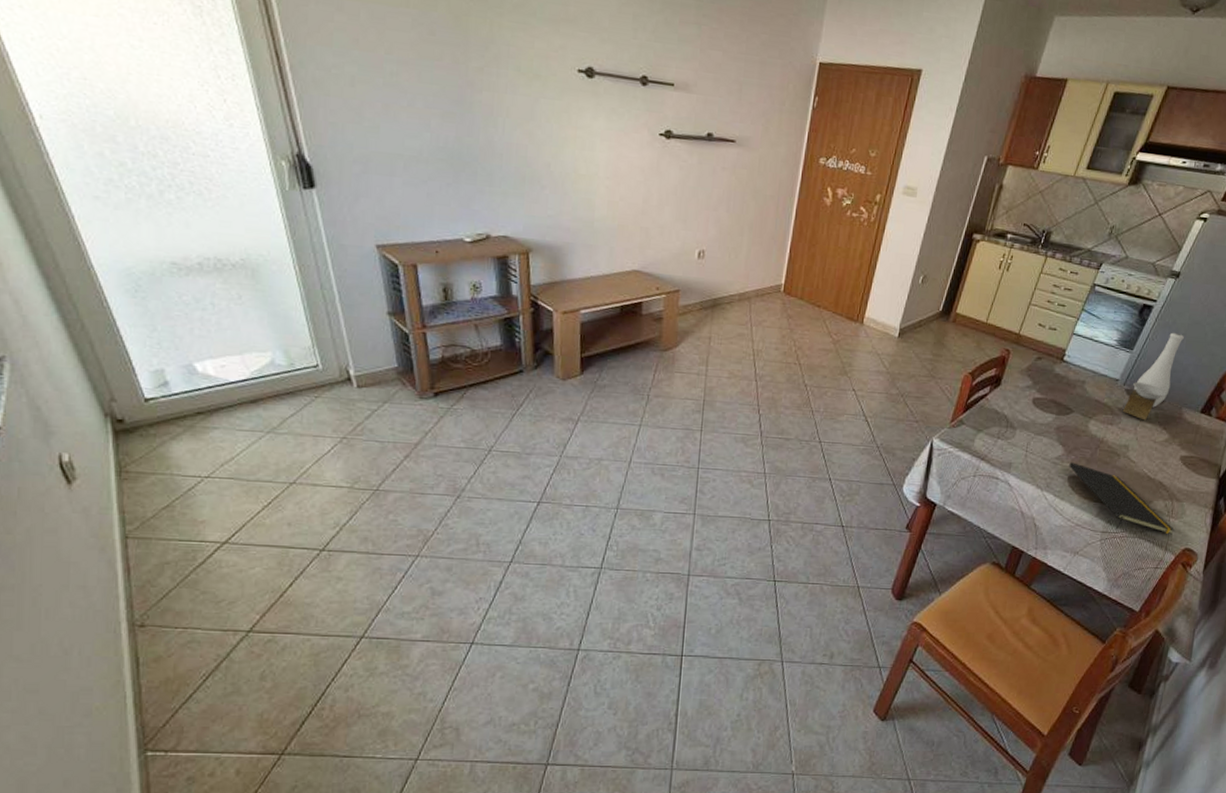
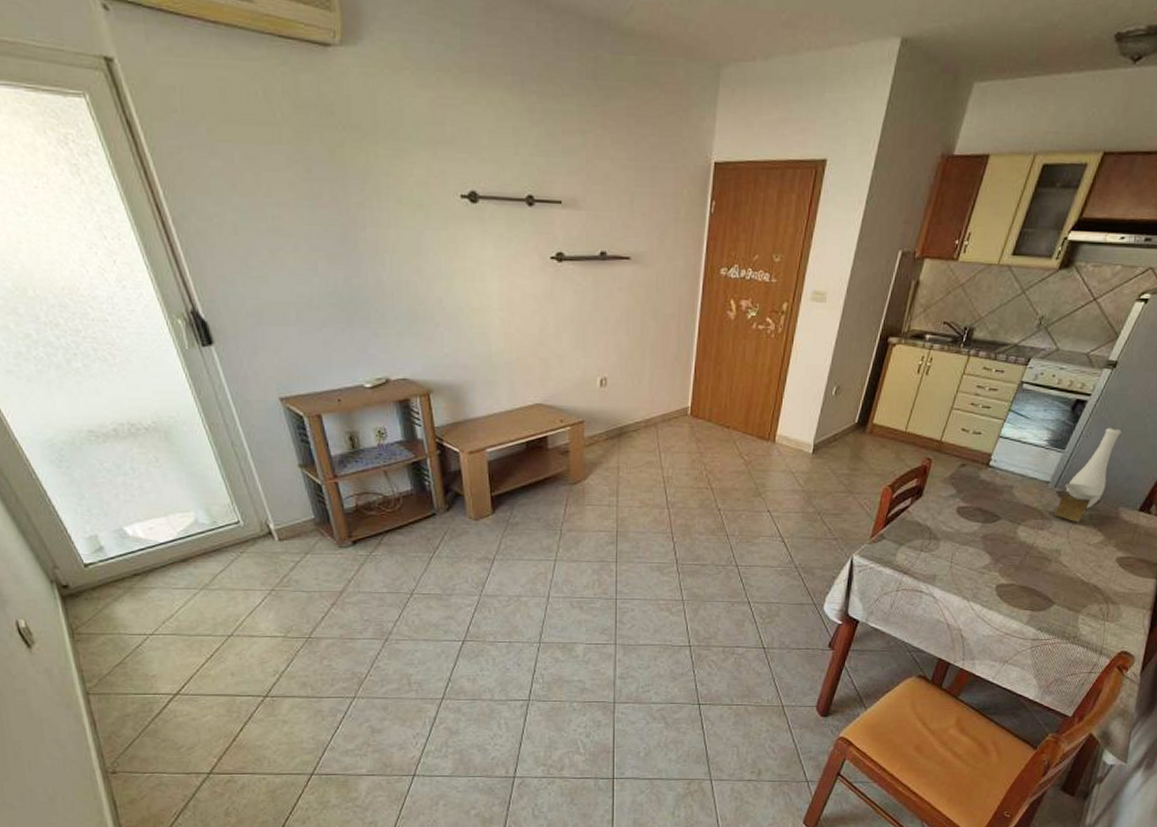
notepad: present [1069,462,1176,535] -> none [997,571,1111,639]

